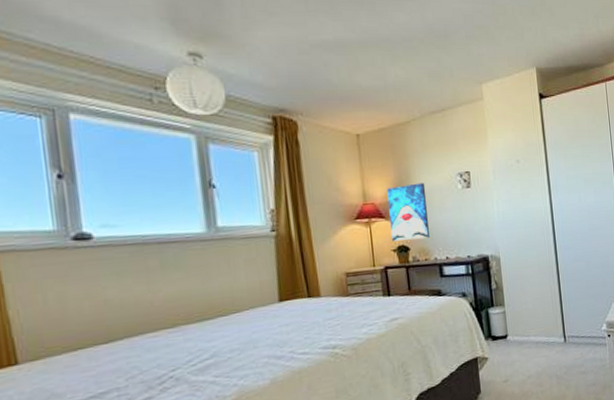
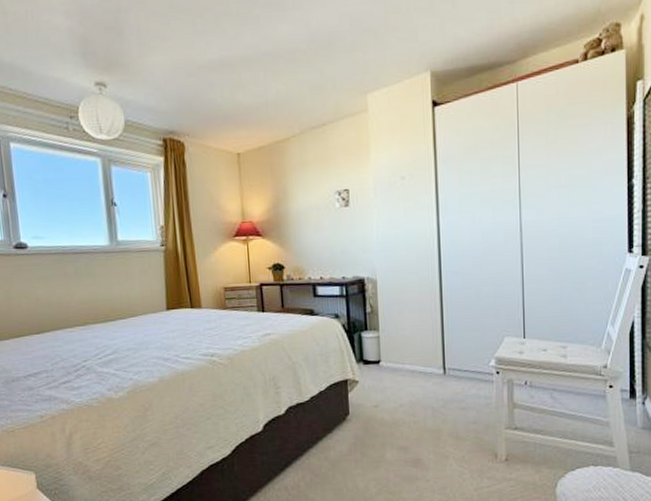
wall art: present [387,183,430,241] -> none [264,201,305,259]

